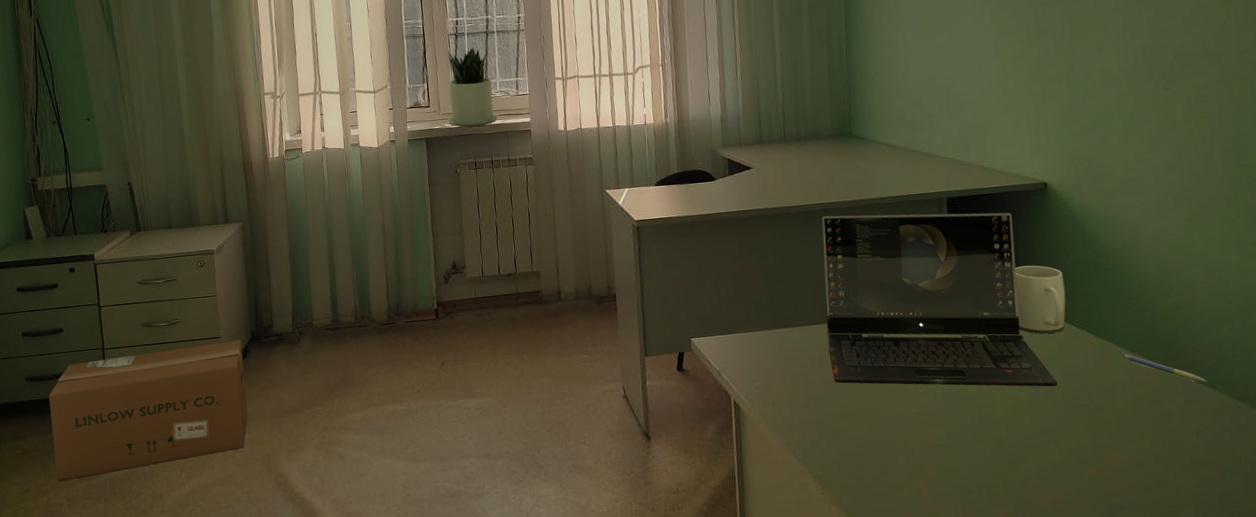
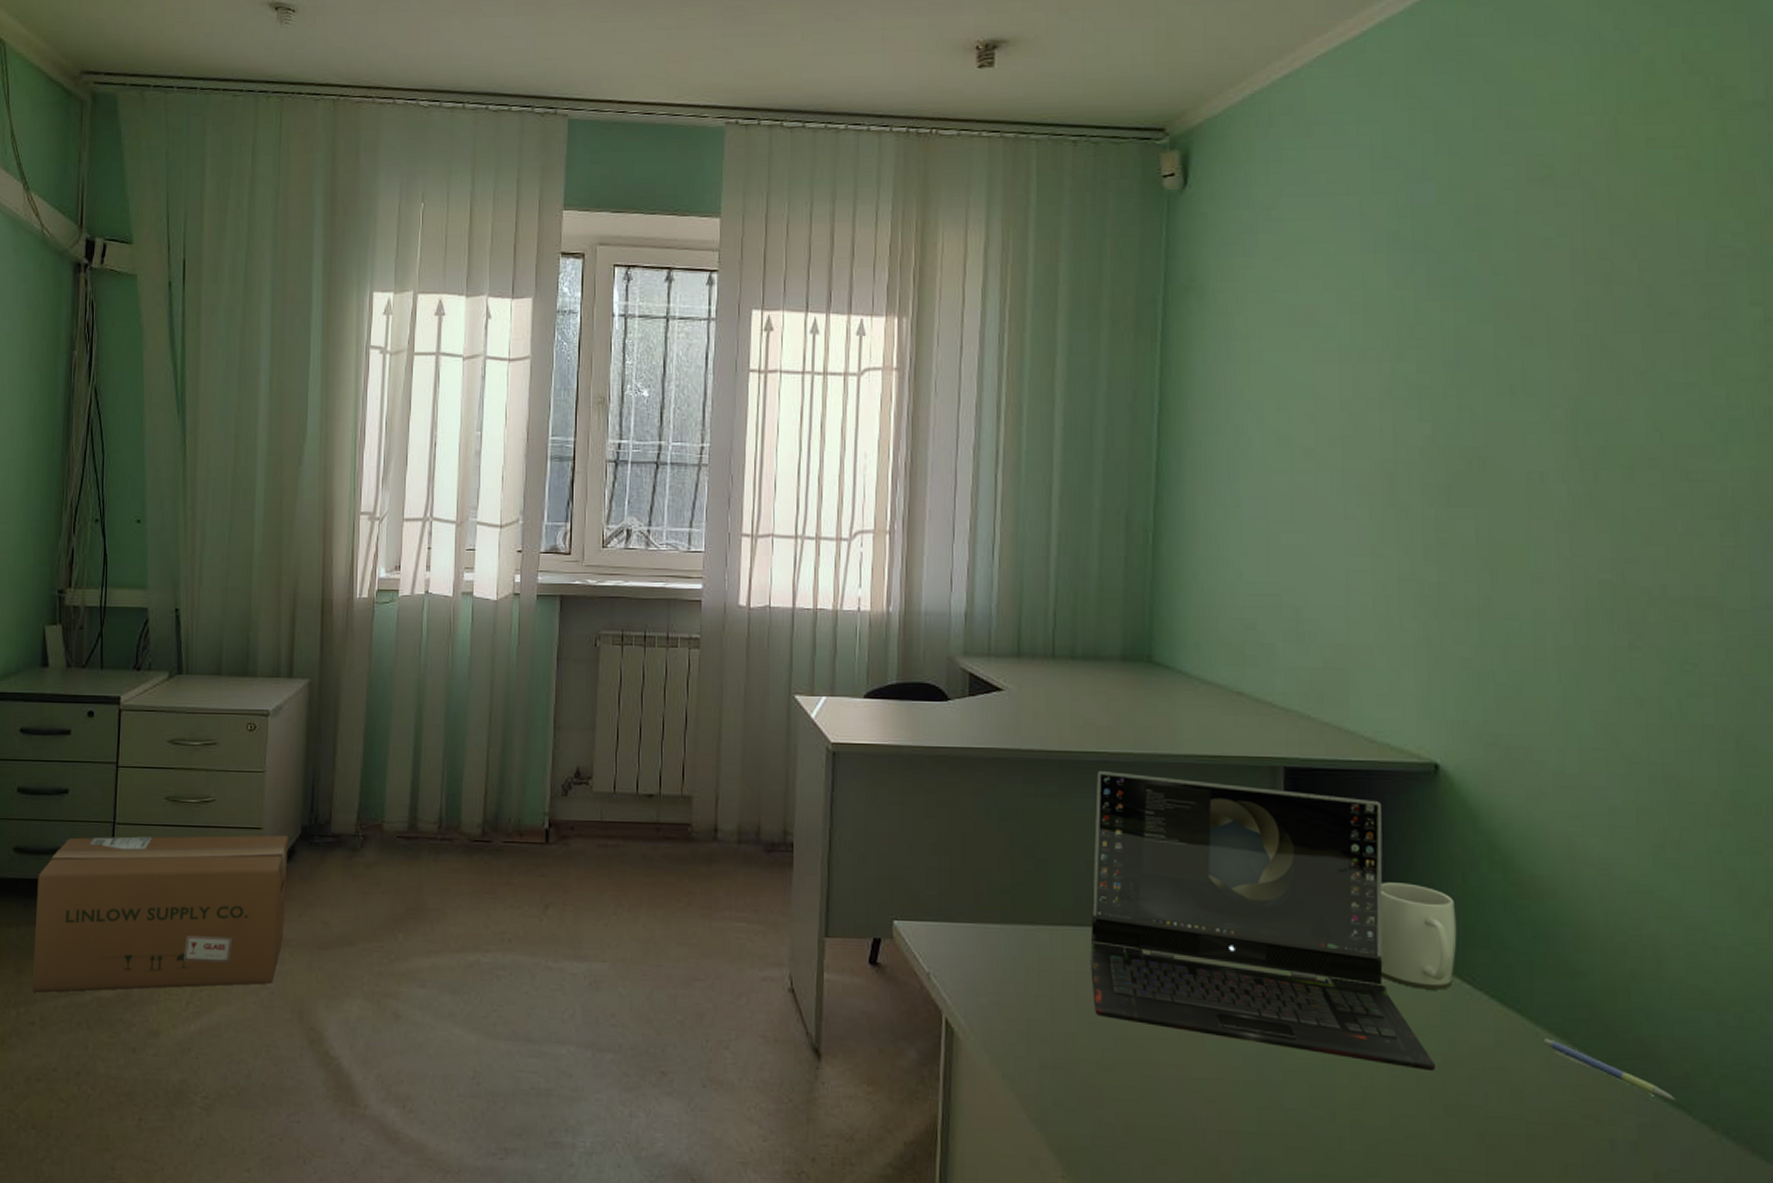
planter: present [448,47,499,127] -> none [592,481,660,588]

